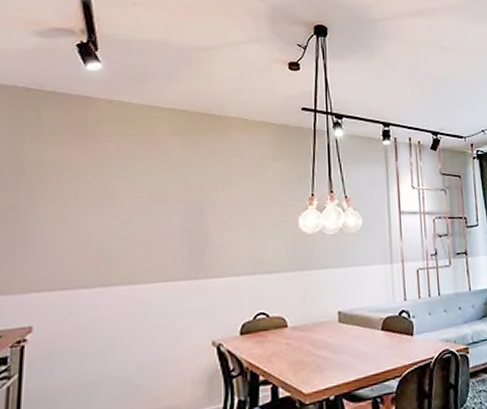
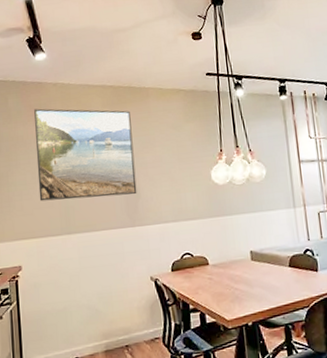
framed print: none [70,128,205,244] -> present [34,108,137,201]

